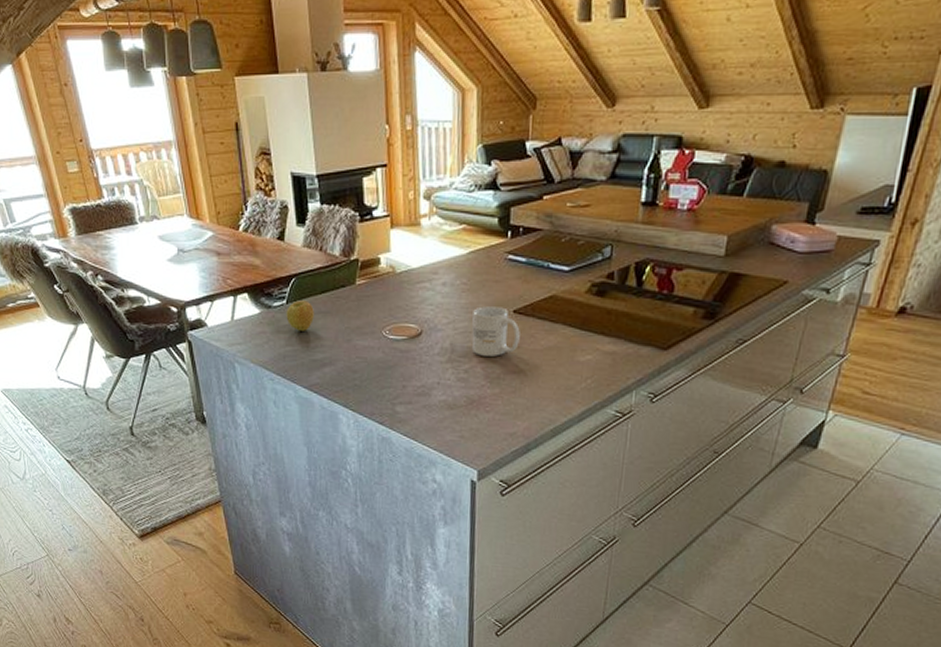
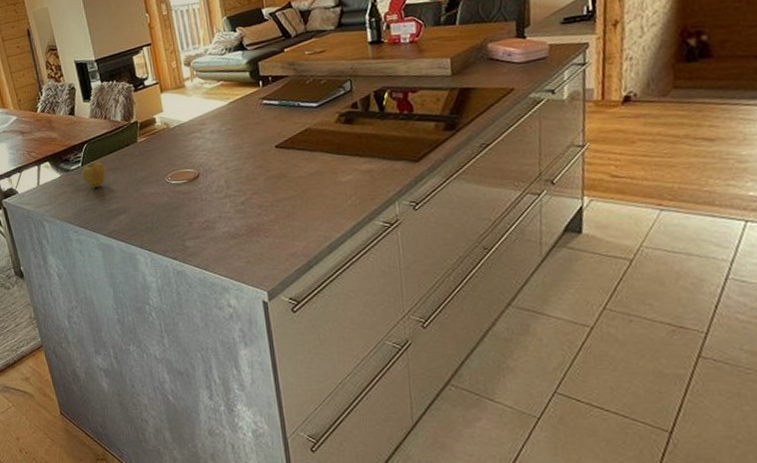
mug: present [472,306,520,357] -> none [240,144,285,189]

